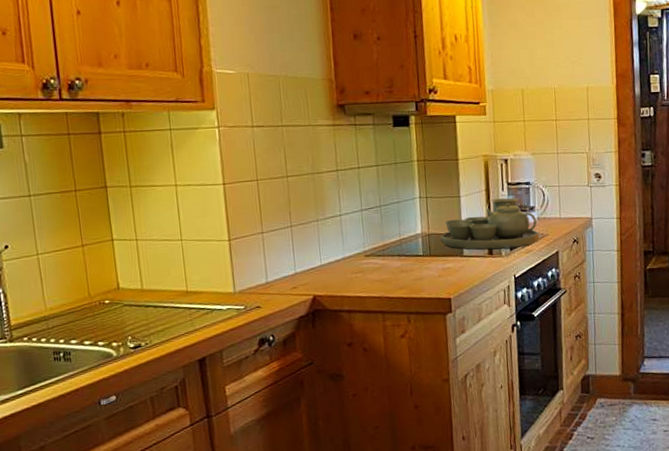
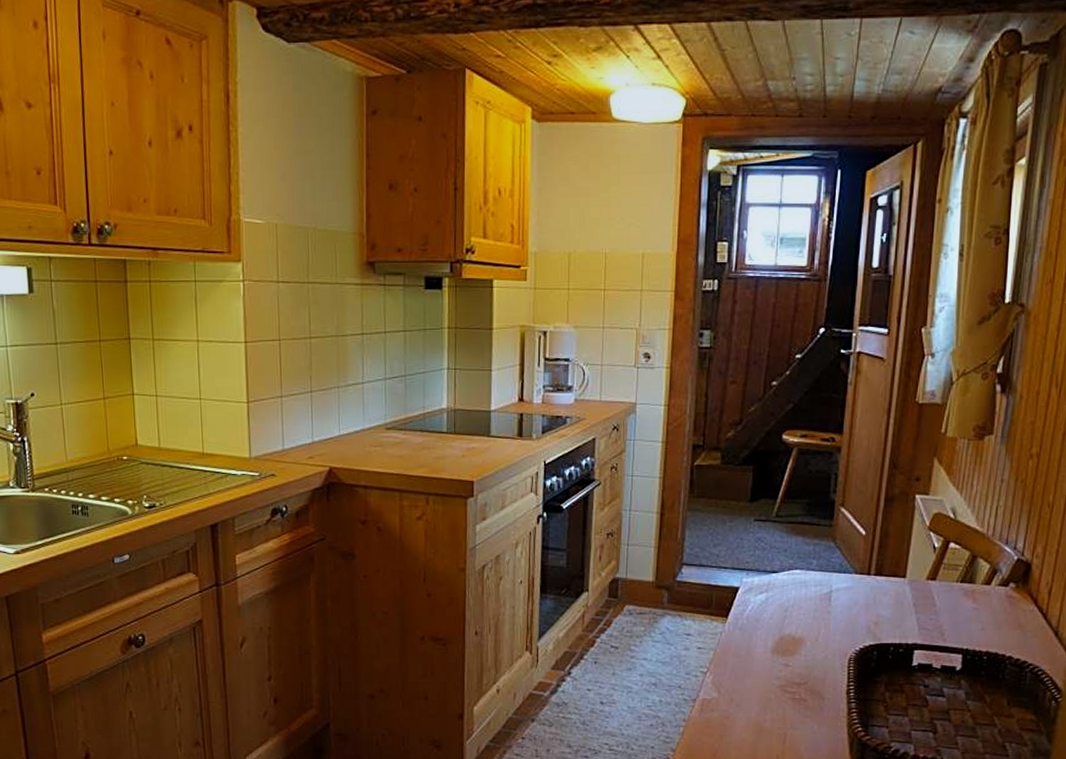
tea set: present [441,198,540,250] -> none [467,375,576,431]

